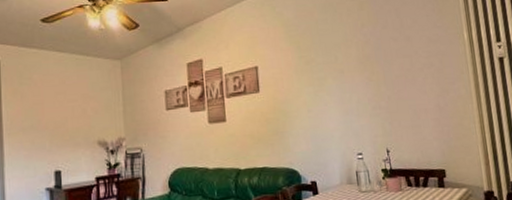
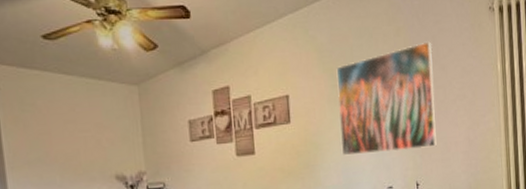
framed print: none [302,14,406,123] -> present [336,41,437,156]

